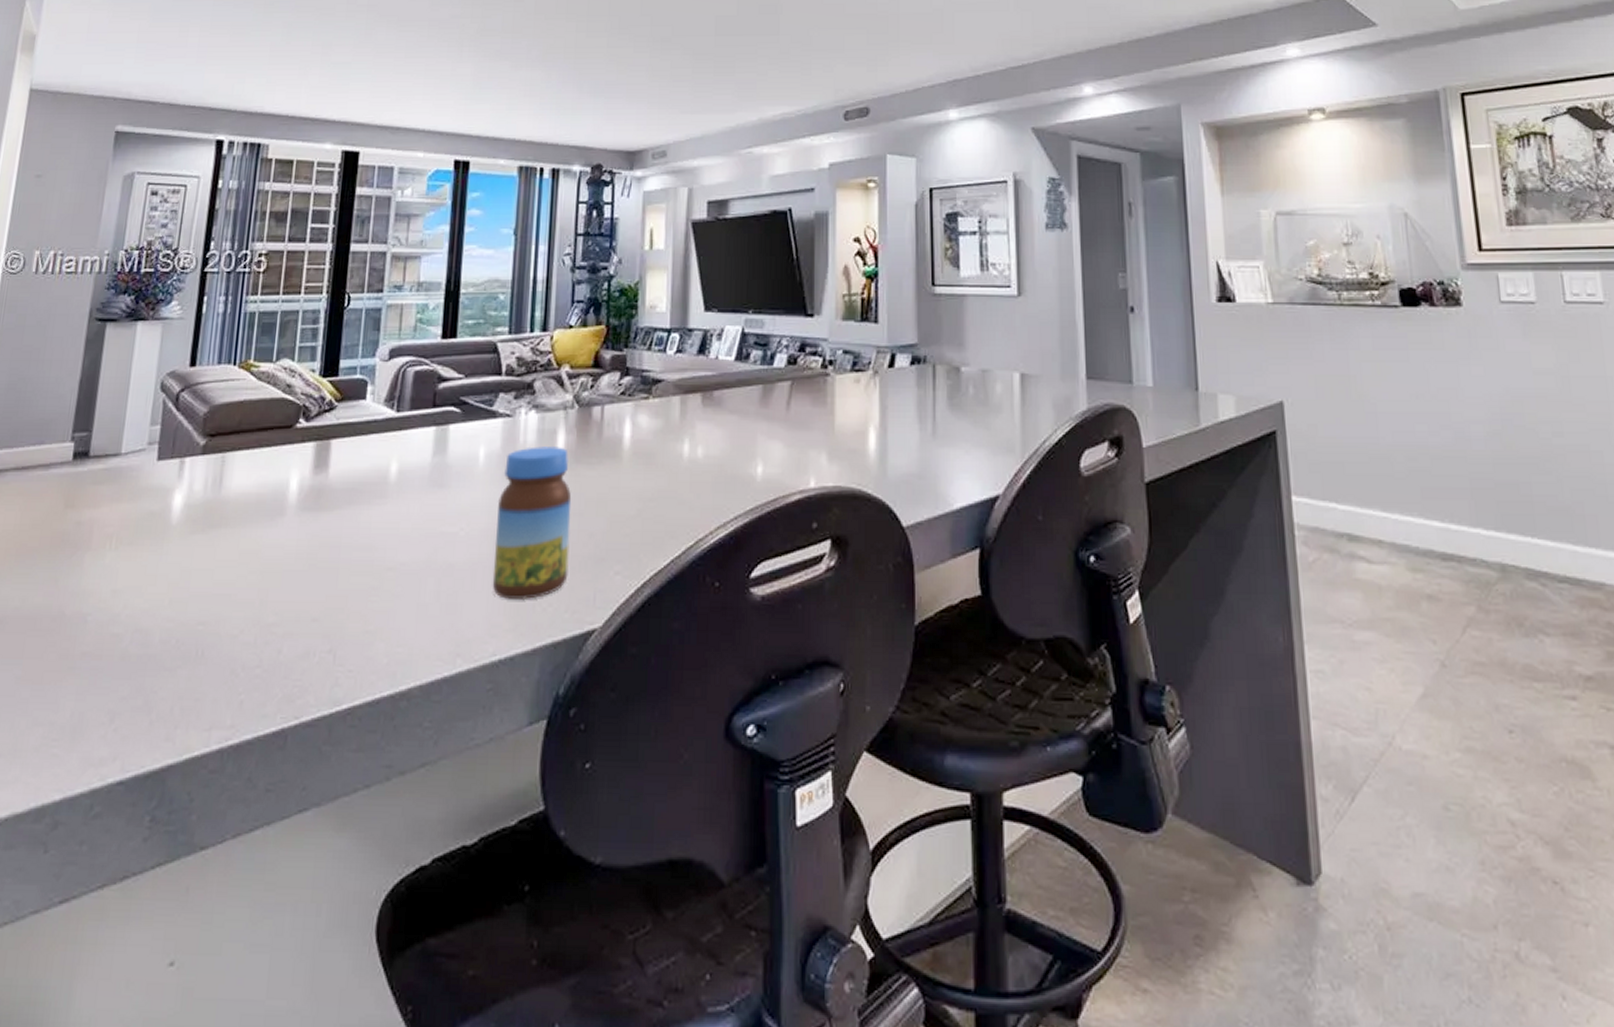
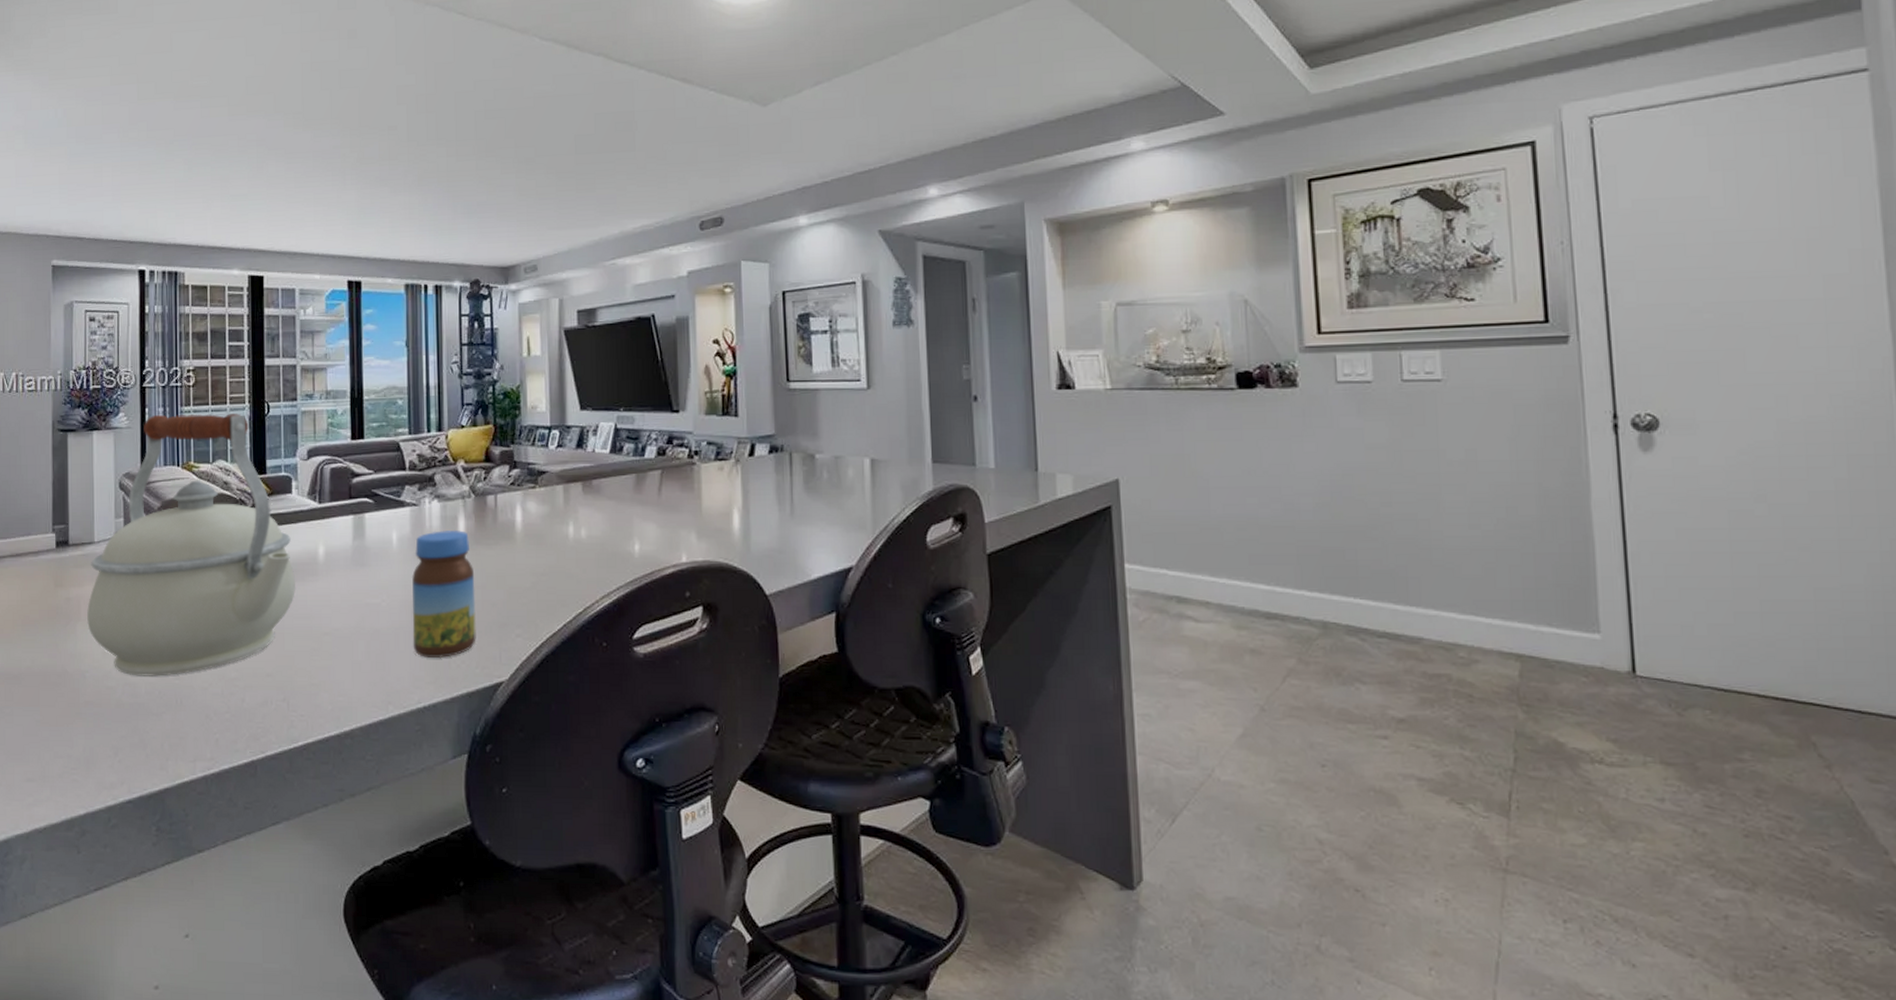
kettle: none [98,304,360,621] -> present [87,413,295,677]

